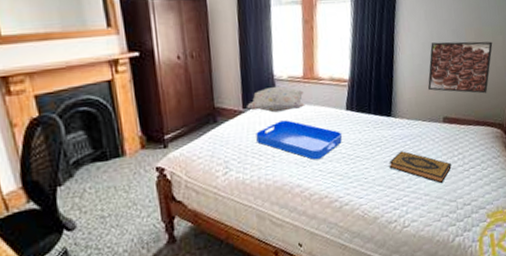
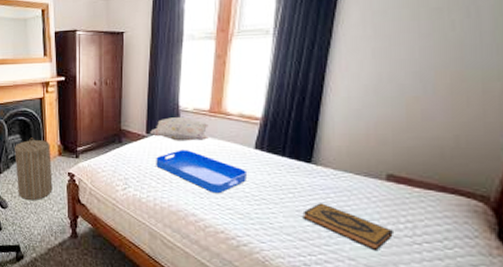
laundry hamper: none [77,132,138,213] -> present [15,138,53,201]
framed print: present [428,41,493,94] -> none [368,85,482,154]

